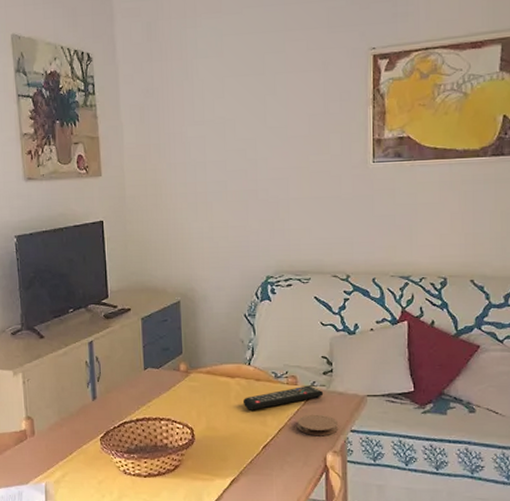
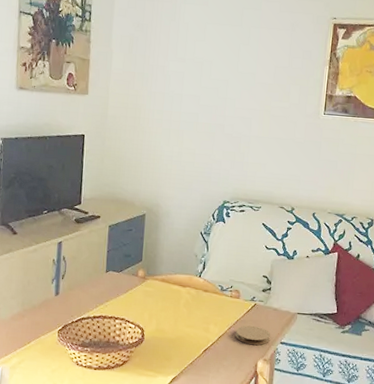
remote control: present [242,385,324,410] -> none [190,300,261,318]

